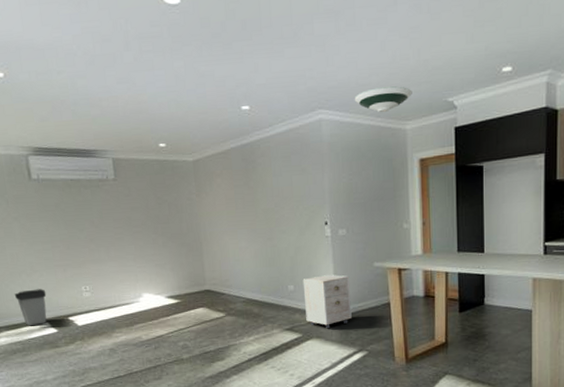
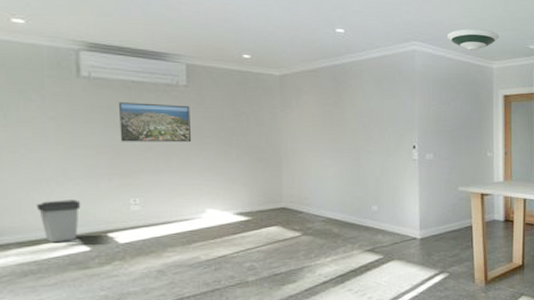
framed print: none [63,198,125,236] -> present [118,102,192,143]
cabinet: present [302,275,352,329] -> none [387,197,435,251]

